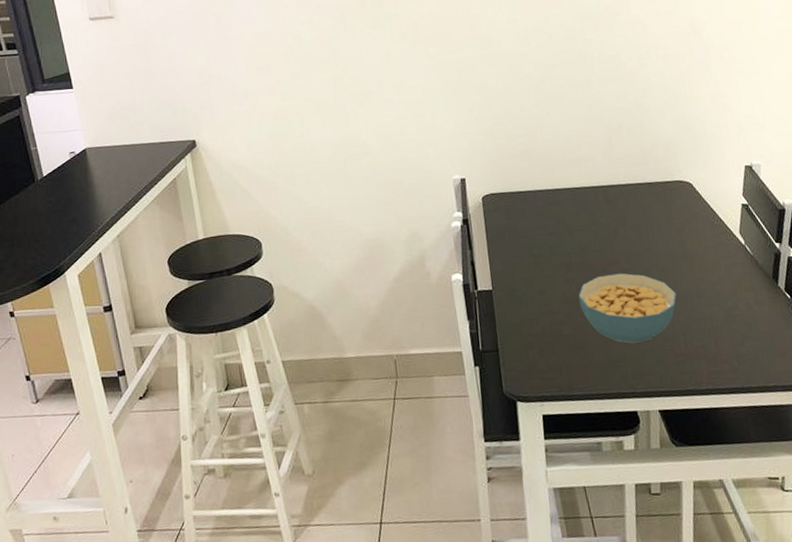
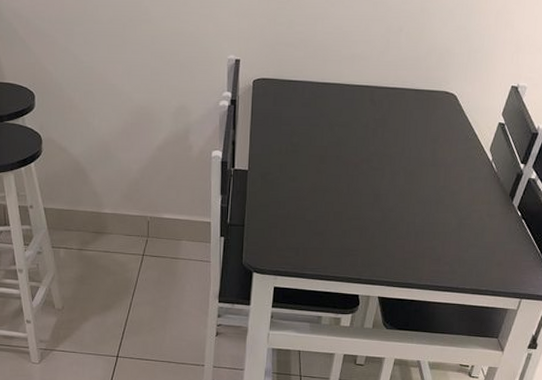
cereal bowl: present [578,273,677,344] -> none [326,171,417,236]

